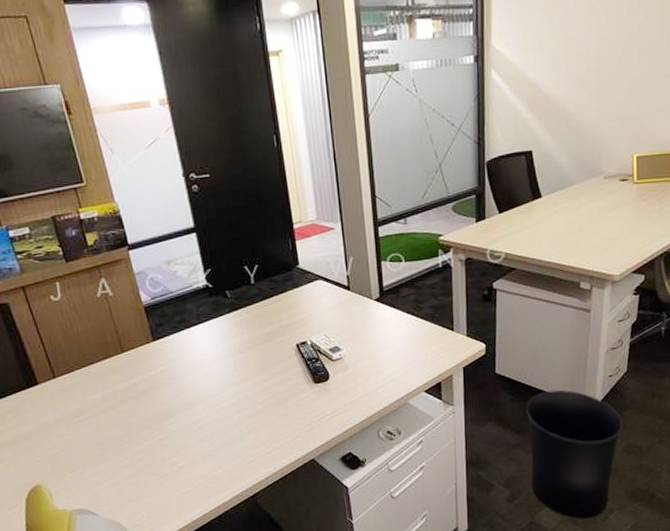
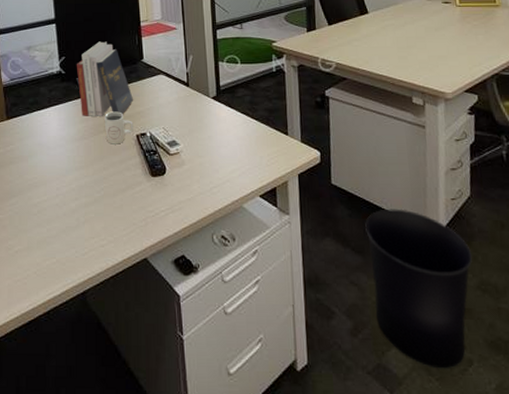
books: none [224,248,292,330] -> present [76,41,134,116]
mug: none [260,322,293,356] -> present [104,111,134,144]

